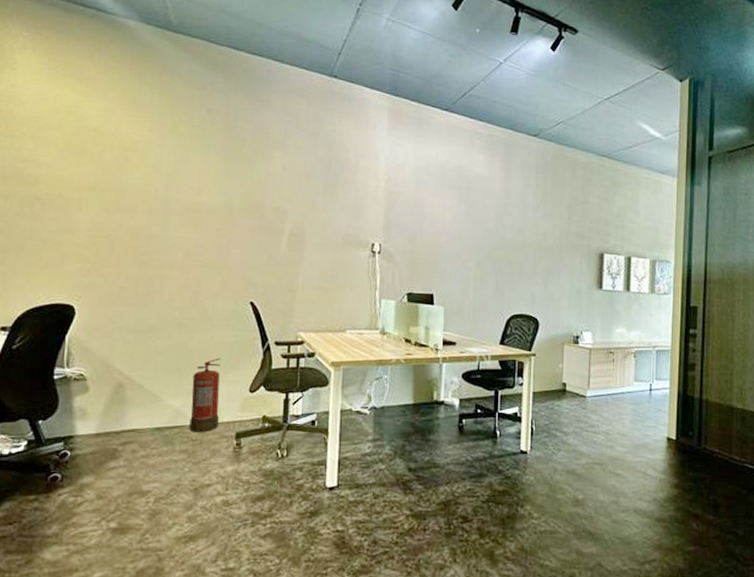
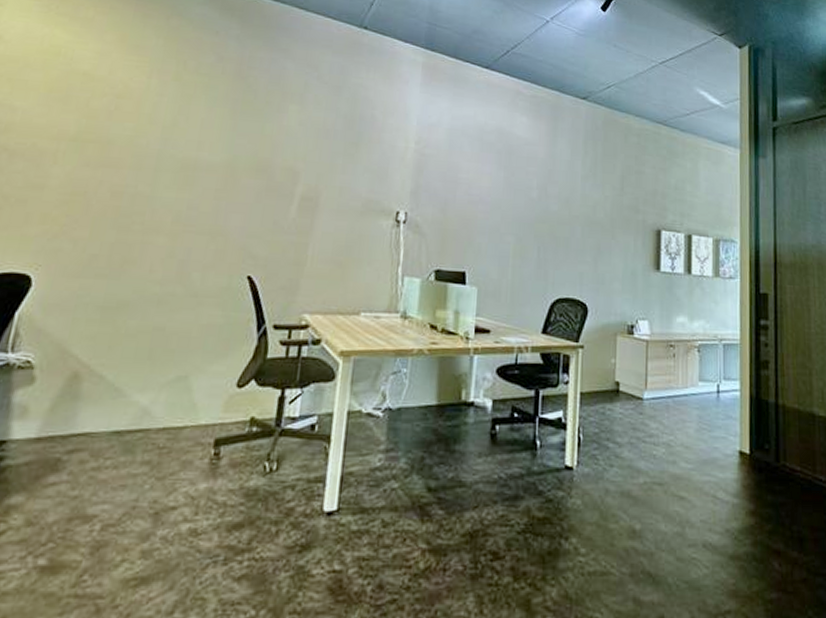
fire extinguisher: present [189,358,221,433] -> none [157,343,205,438]

